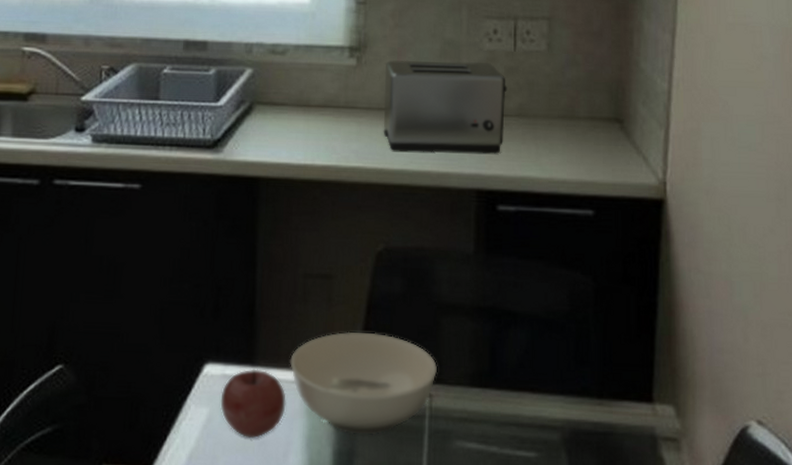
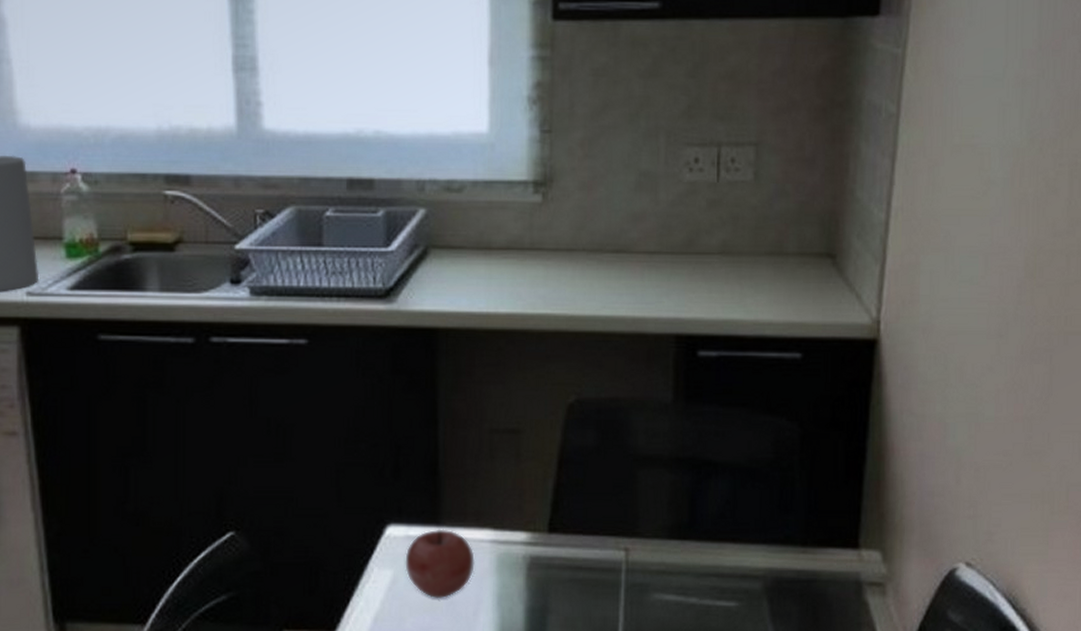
bowl: present [290,331,438,435] -> none [477,487,635,591]
toaster: present [383,60,507,154] -> none [572,194,710,296]

